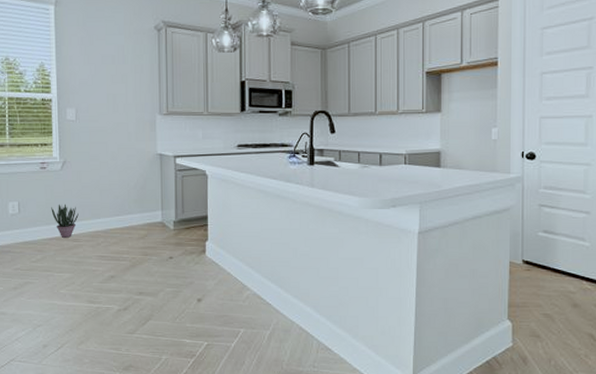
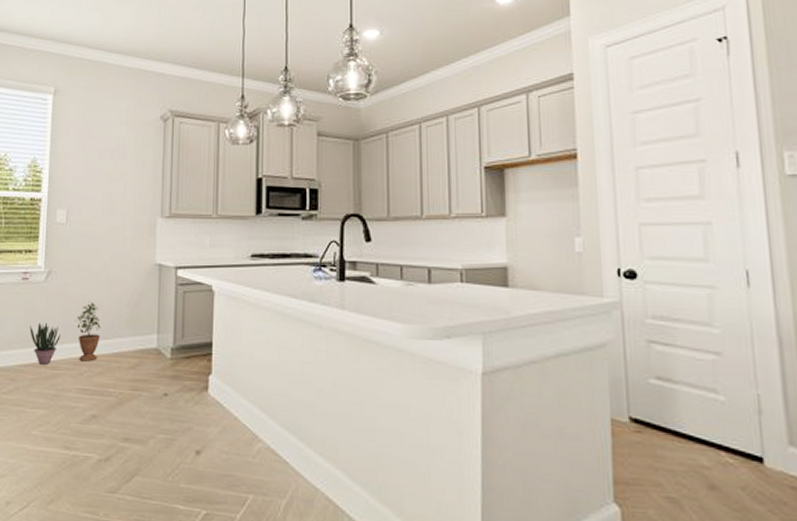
potted plant: none [90,186,113,234] -> present [74,302,101,362]

